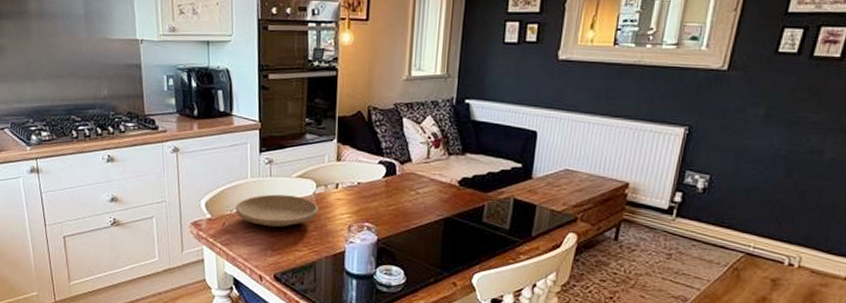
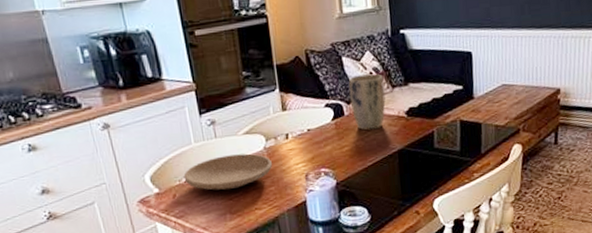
plant pot: none [404,137,441,194] -> present [348,73,386,131]

